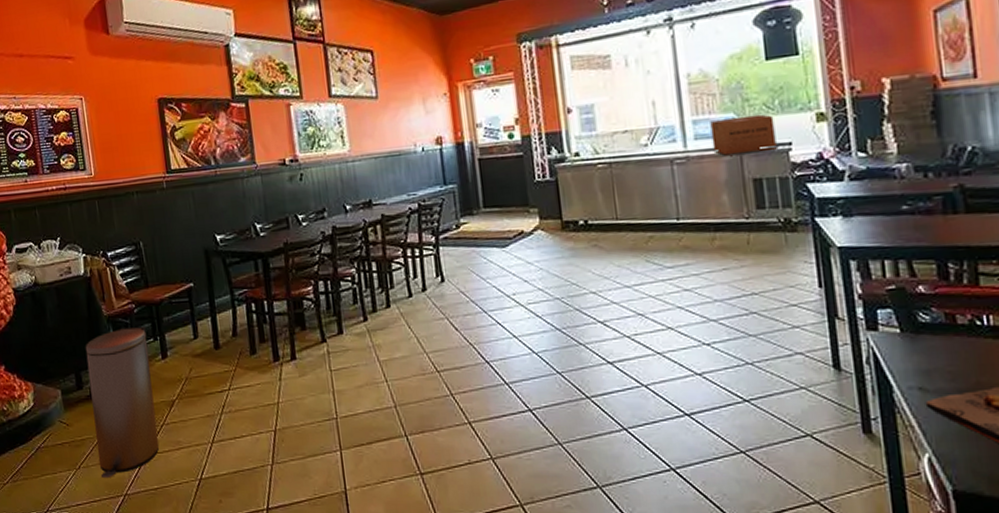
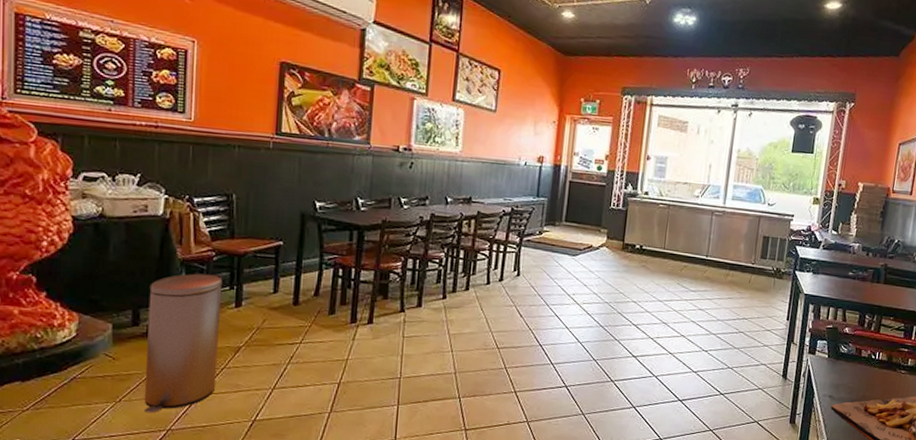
box: present [710,114,777,156] -> none [742,188,787,218]

